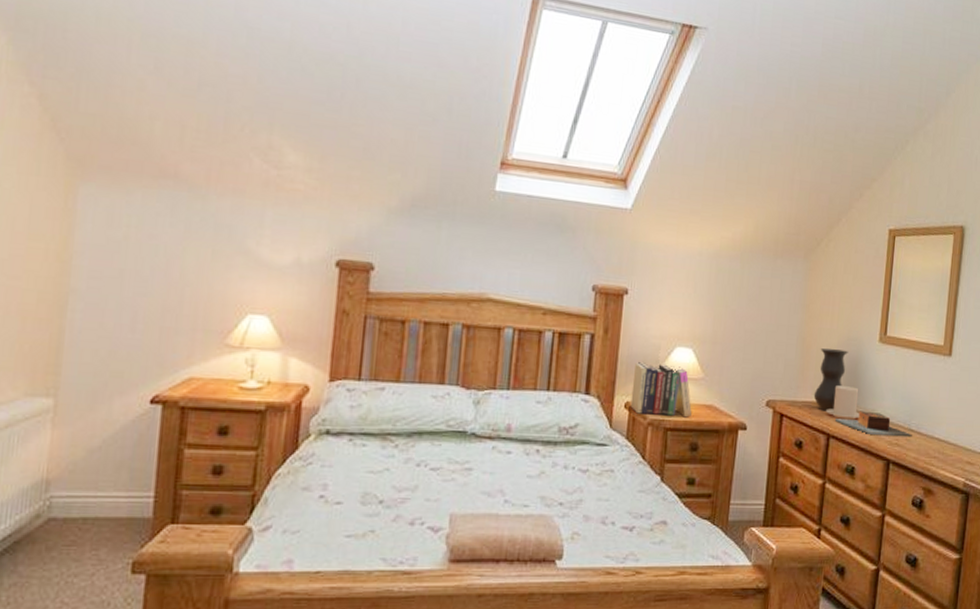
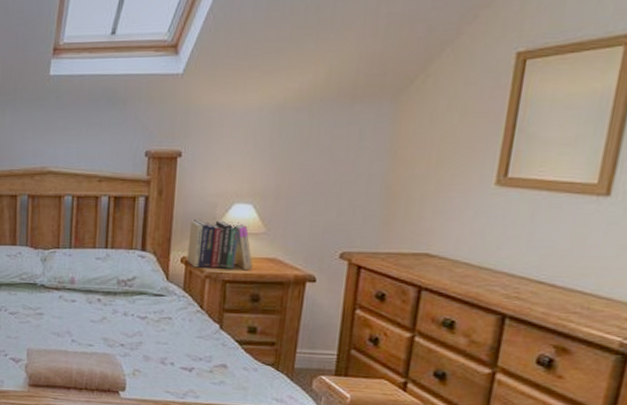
vase: present [813,348,849,411] -> none [401,196,451,263]
candle: present [826,386,860,420] -> none [417,235,464,271]
wooden box: present [834,410,912,438] -> none [428,261,541,291]

